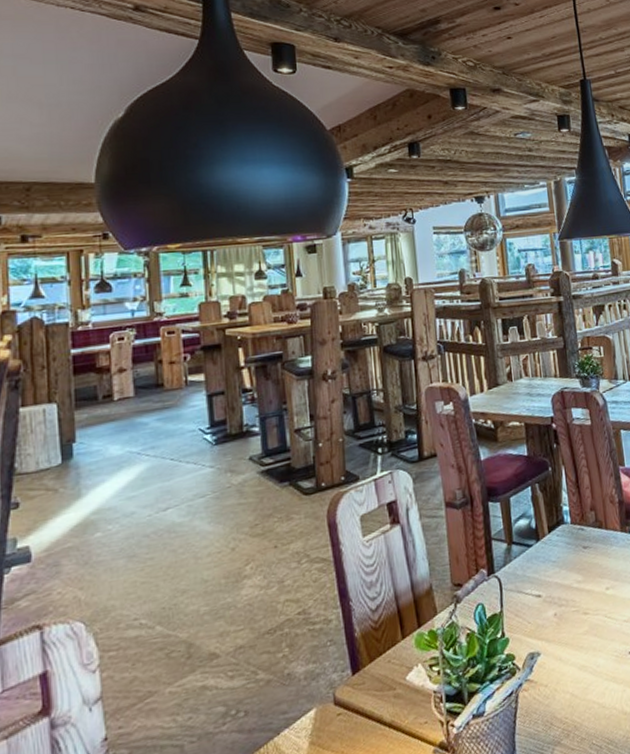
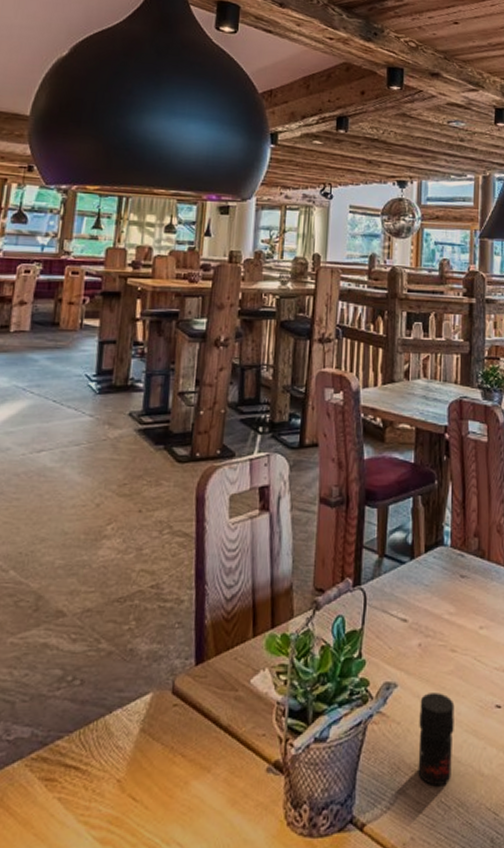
jar: none [562,651,599,732] -> present [418,693,455,787]

